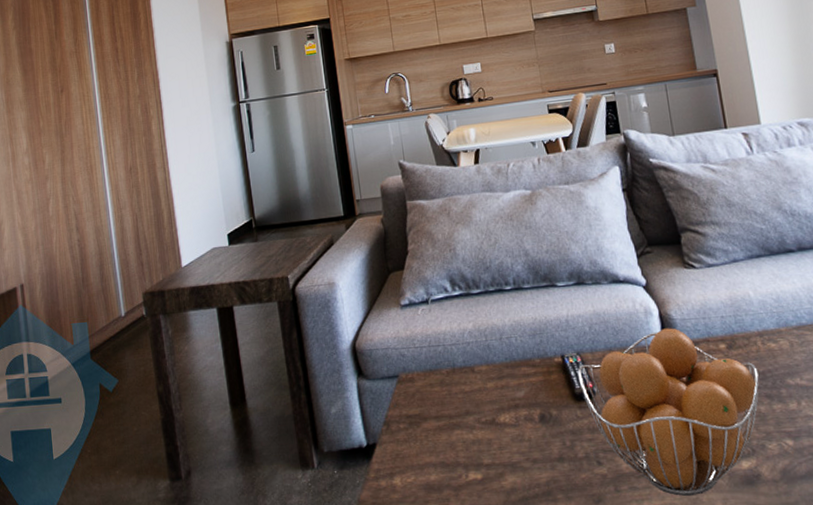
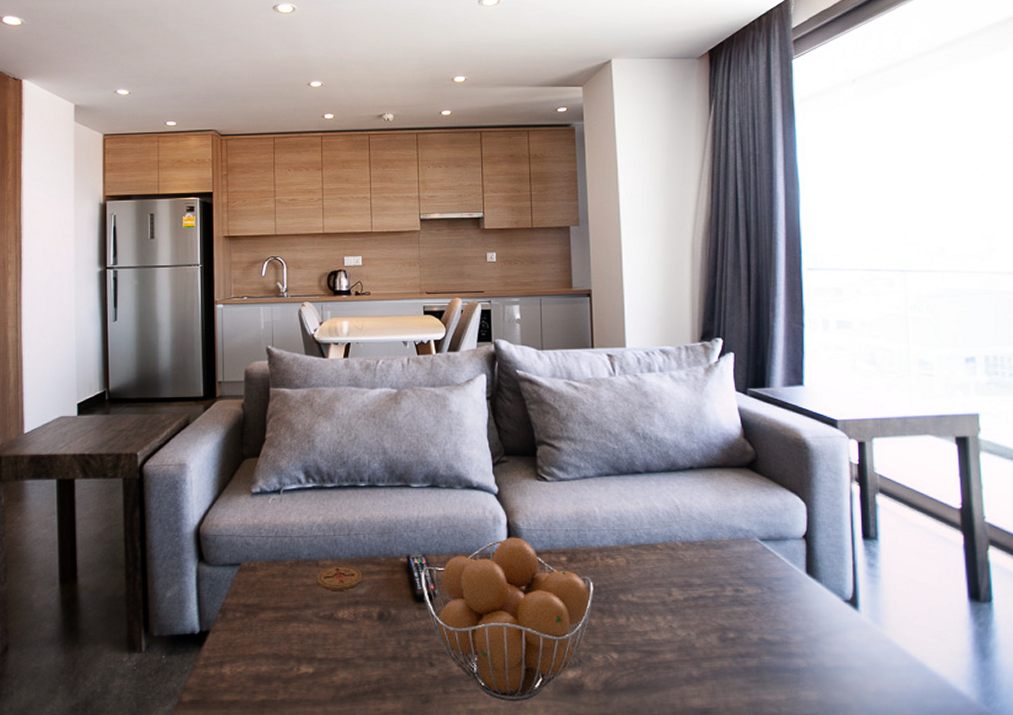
coaster: none [473,369,519,396] -> present [316,565,362,590]

